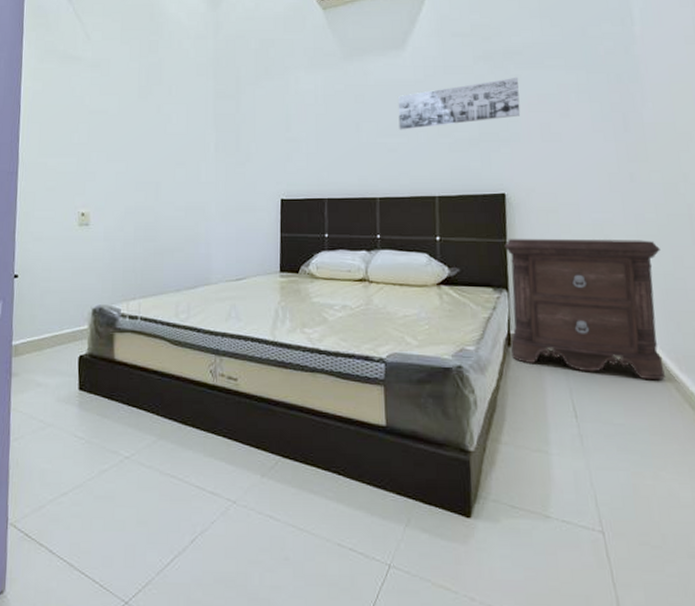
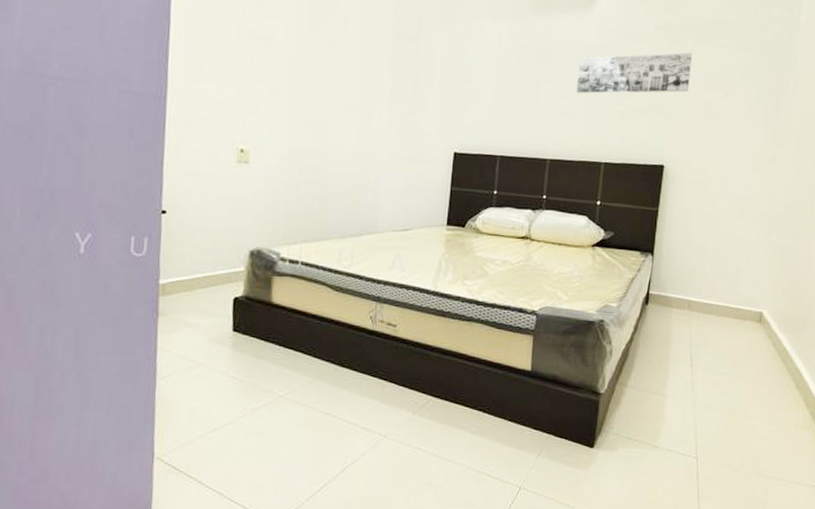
nightstand: present [504,238,667,381] -> none [647,207,783,338]

